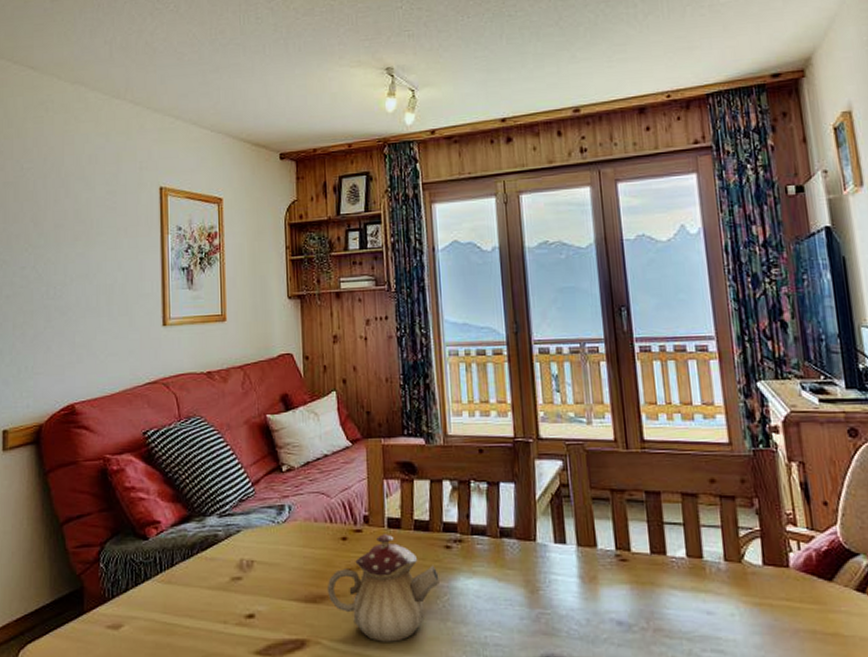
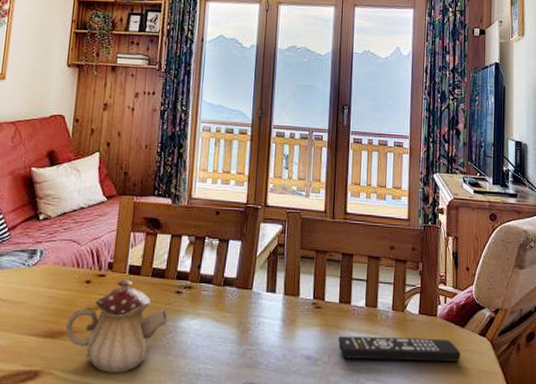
remote control: none [655,595,833,627] -> present [338,336,461,362]

